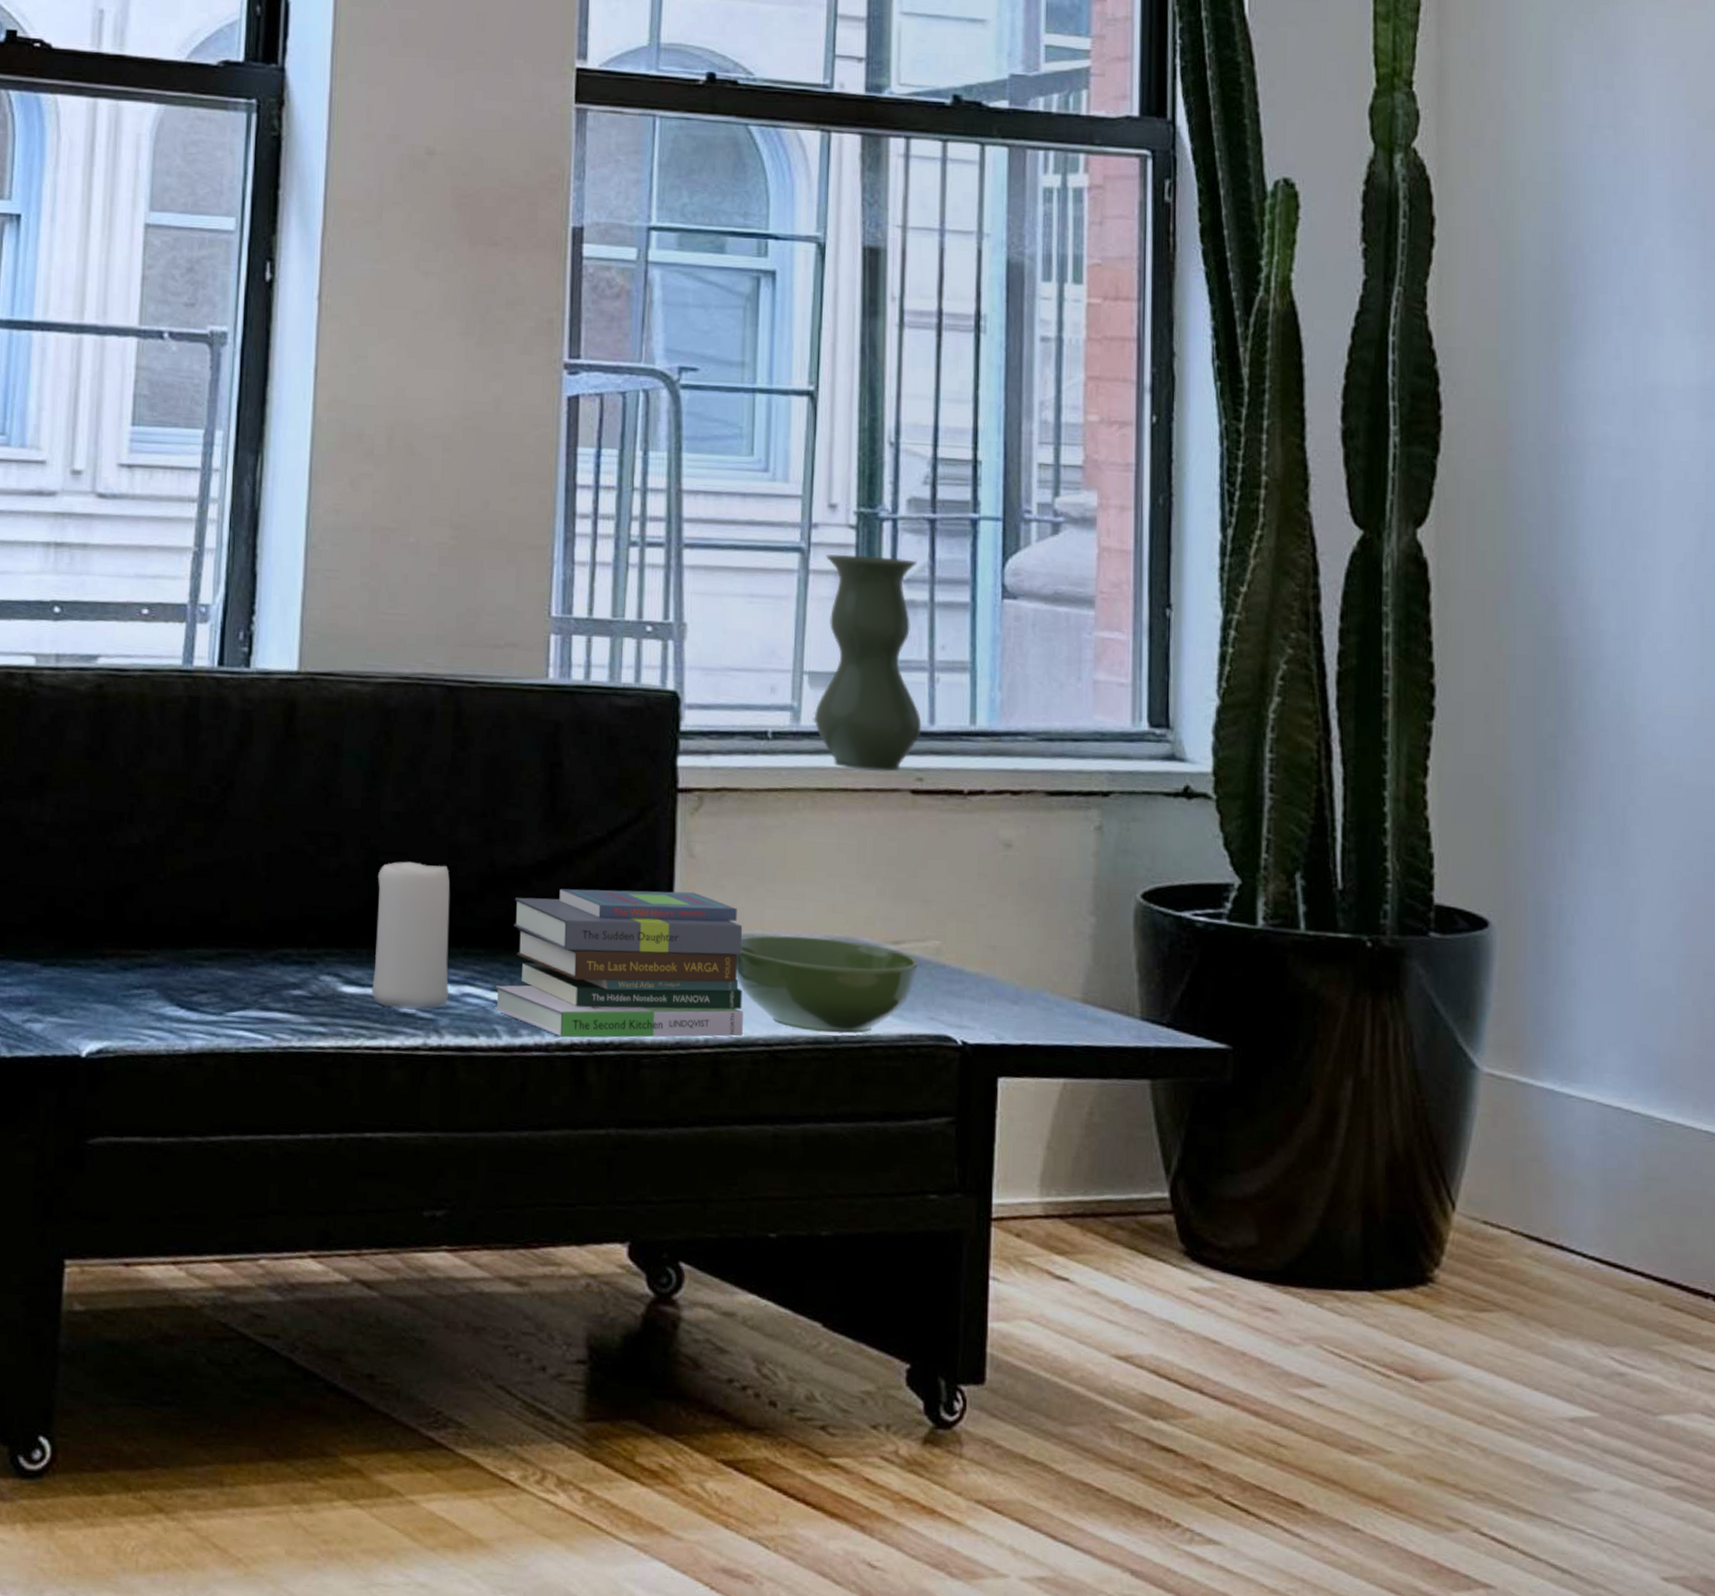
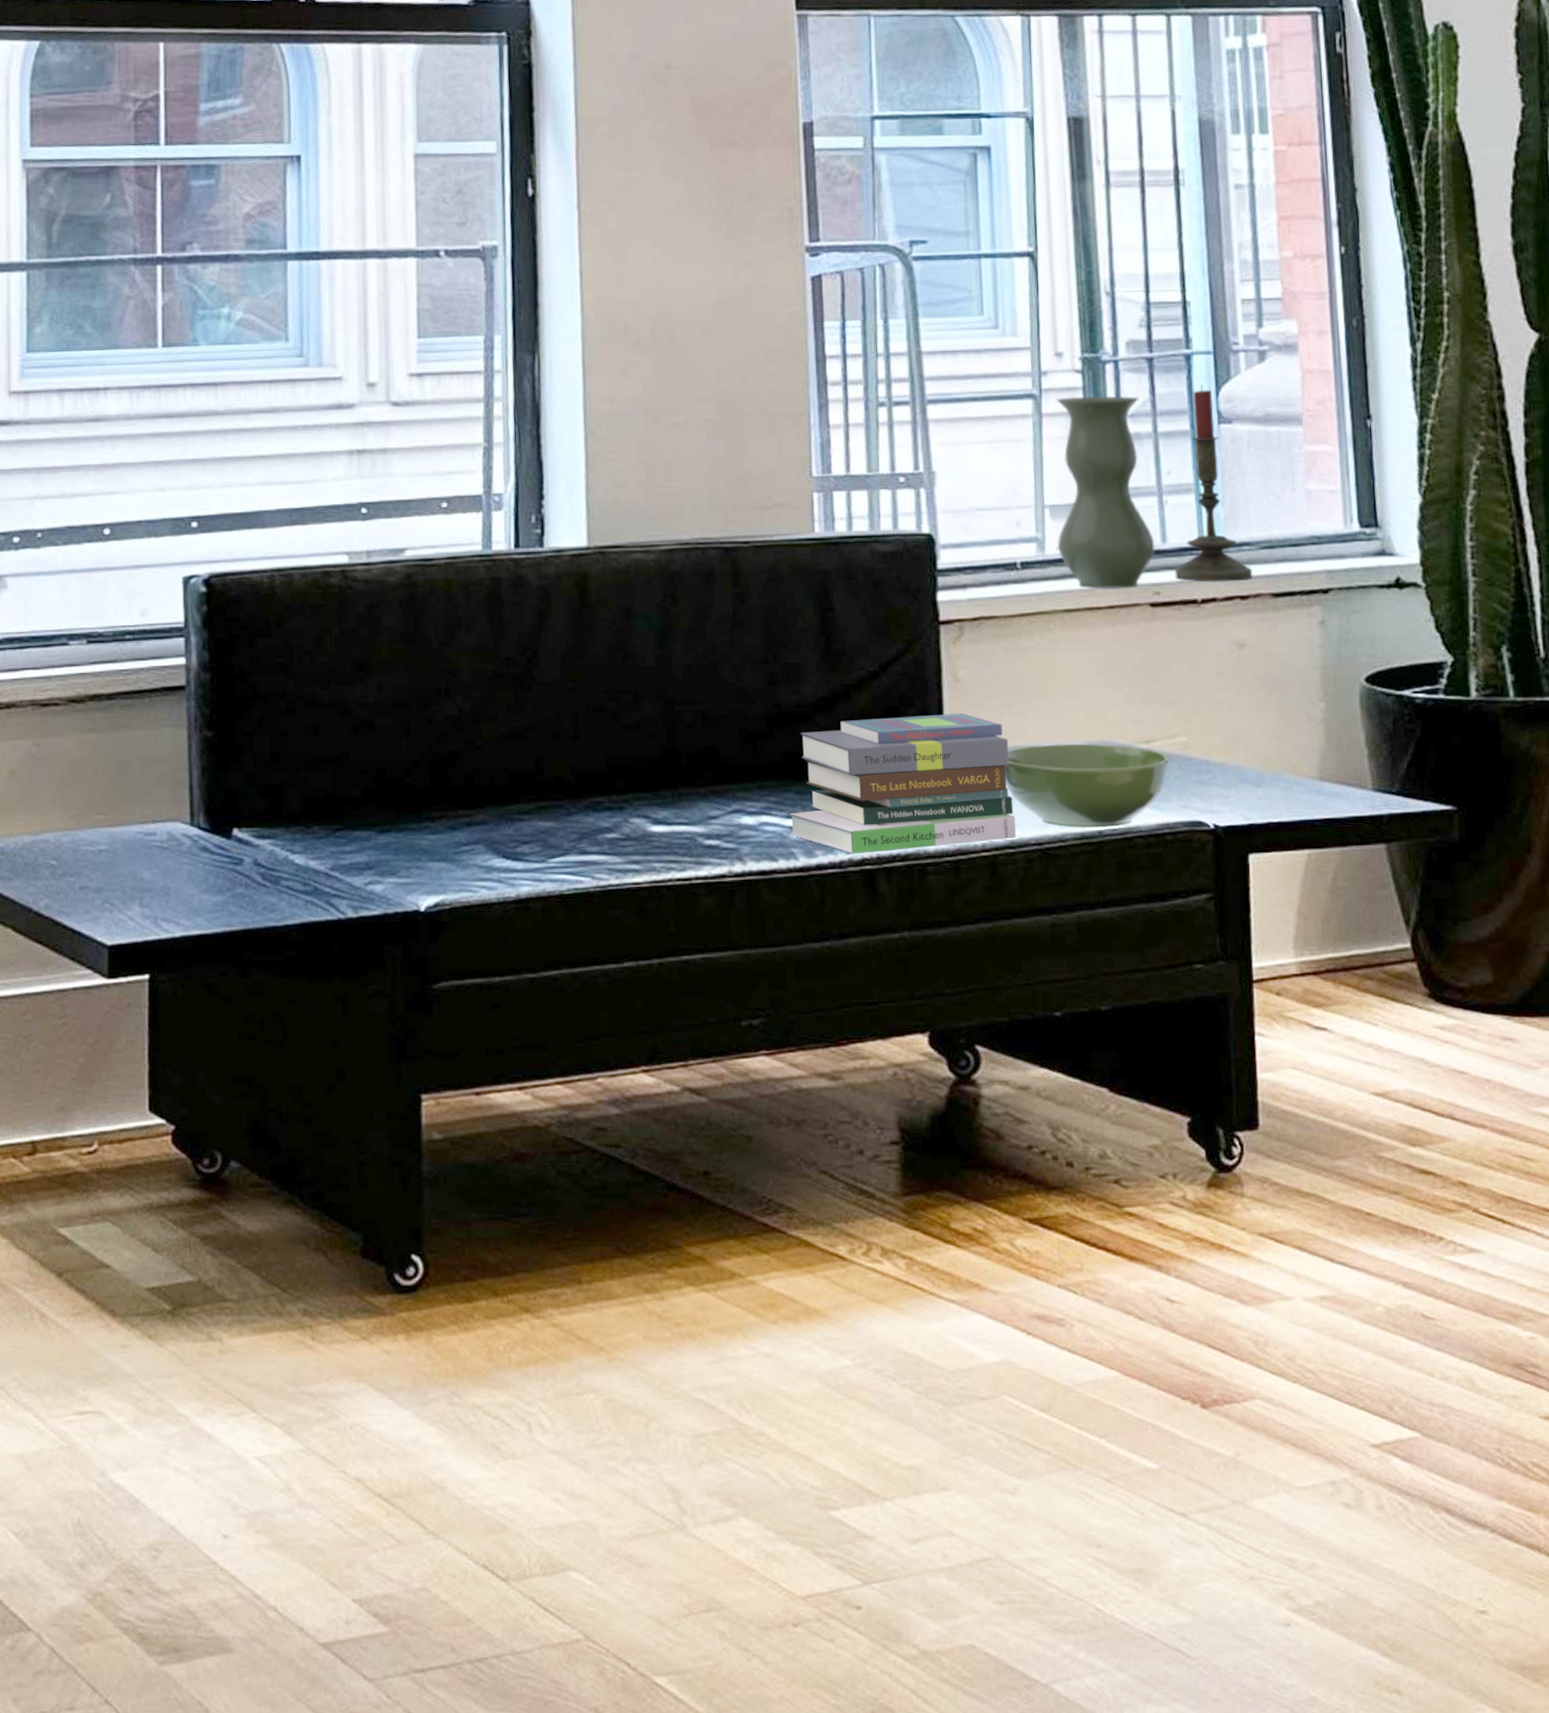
candle: present [372,861,450,1010] -> none [674,708,749,842]
candle: none [941,553,1027,775] -> present [1175,384,1253,583]

